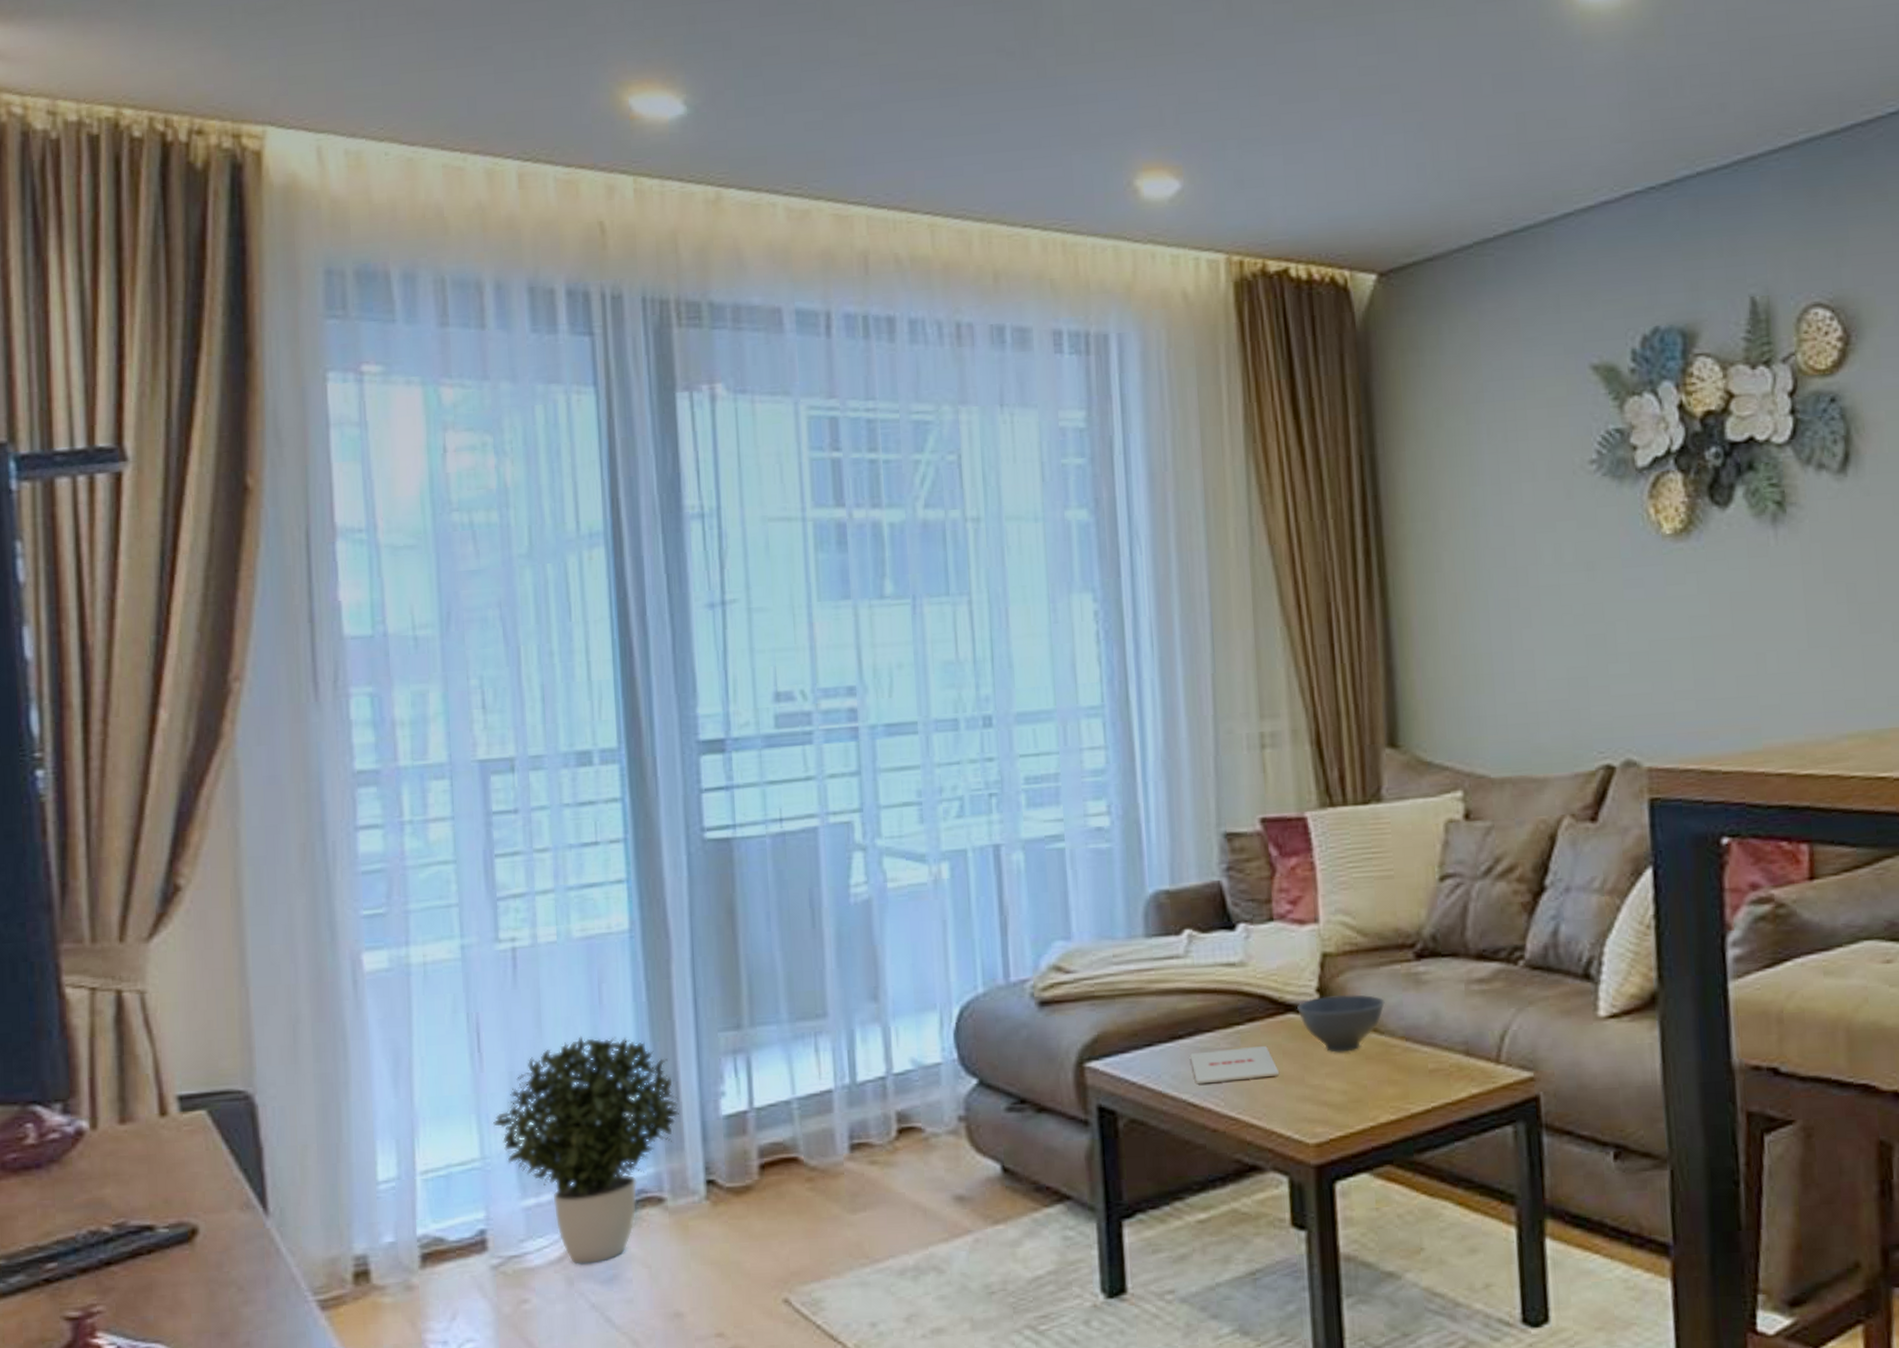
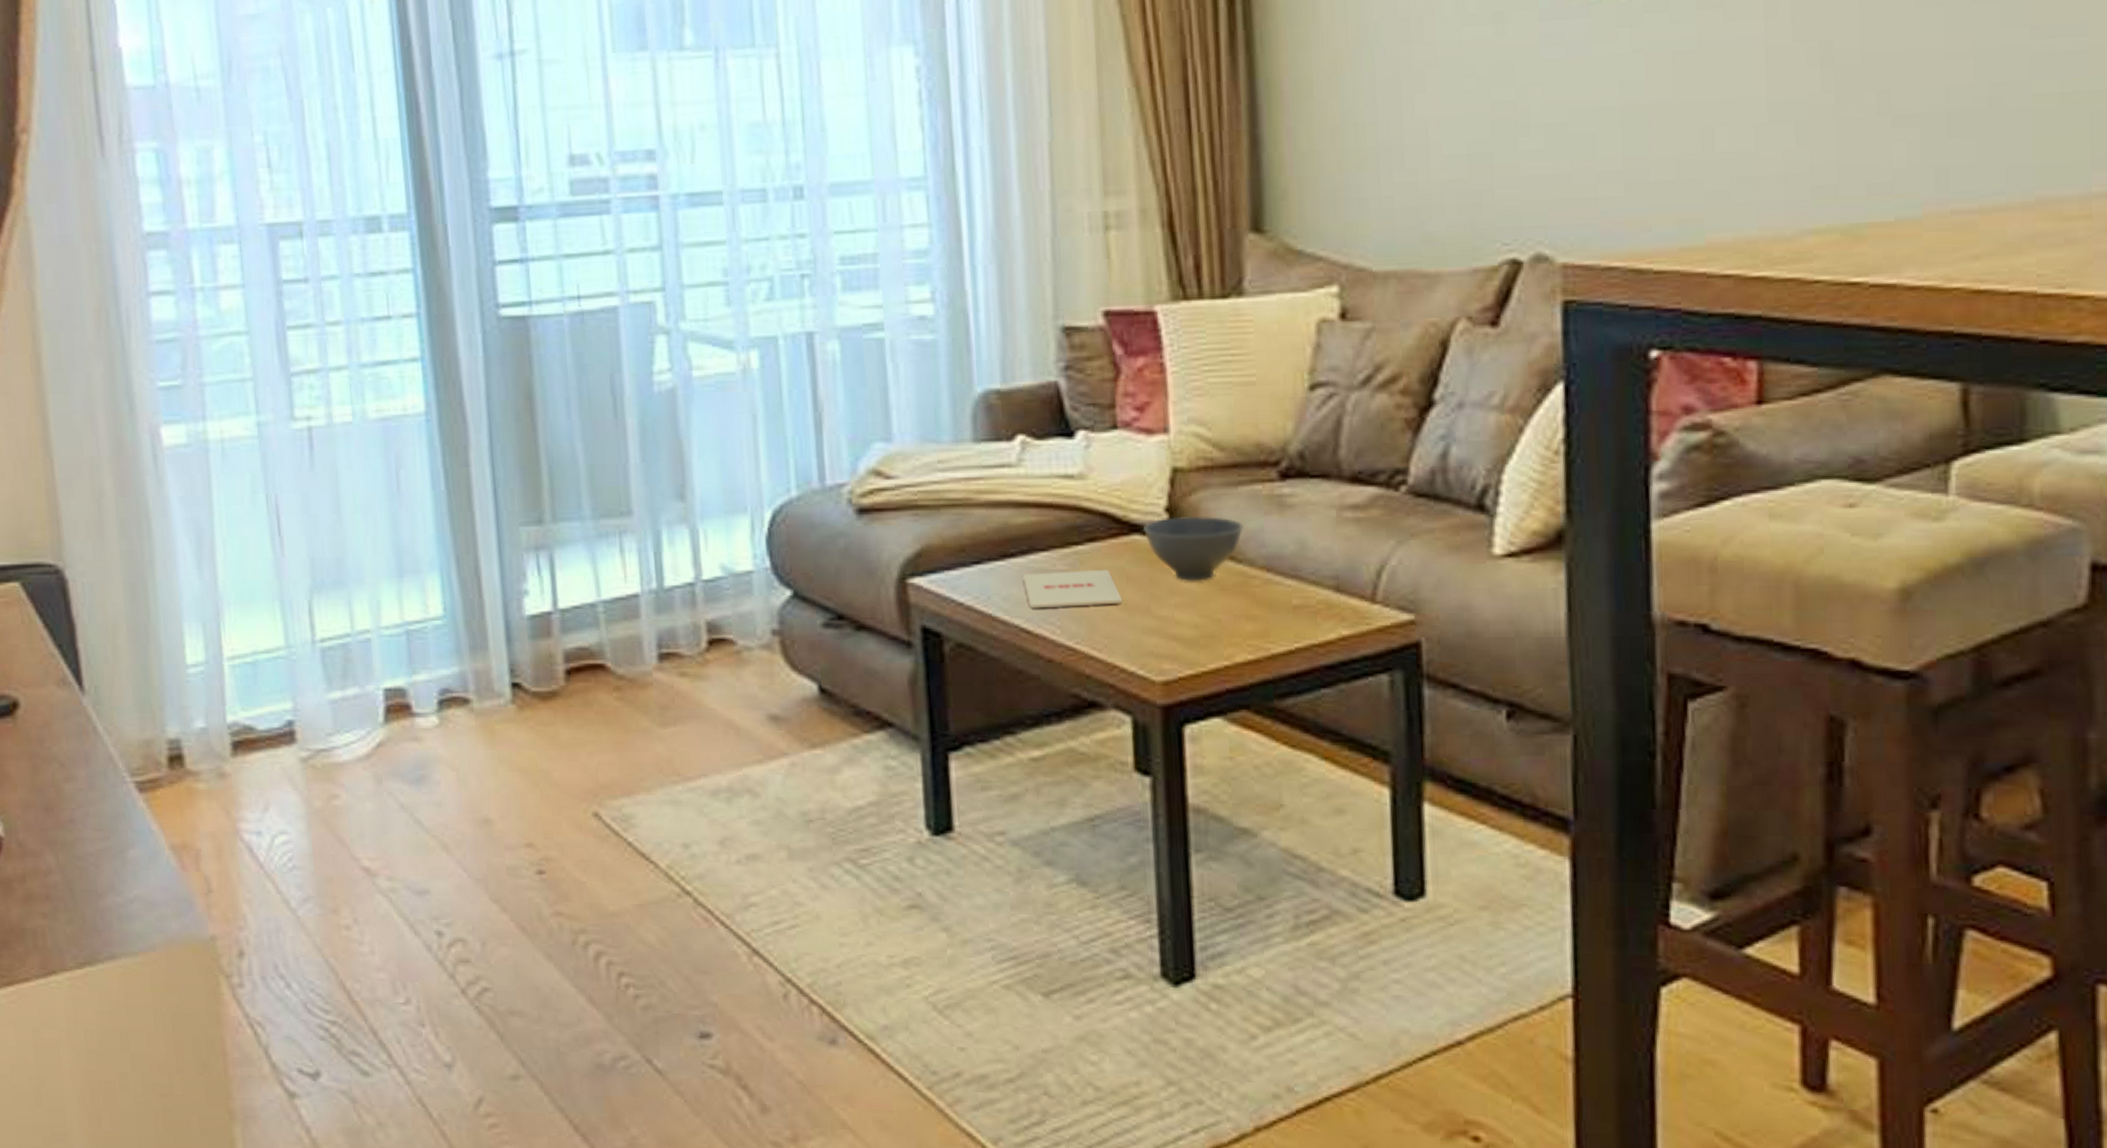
potted plant: present [492,1036,679,1265] -> none [295,524,482,763]

